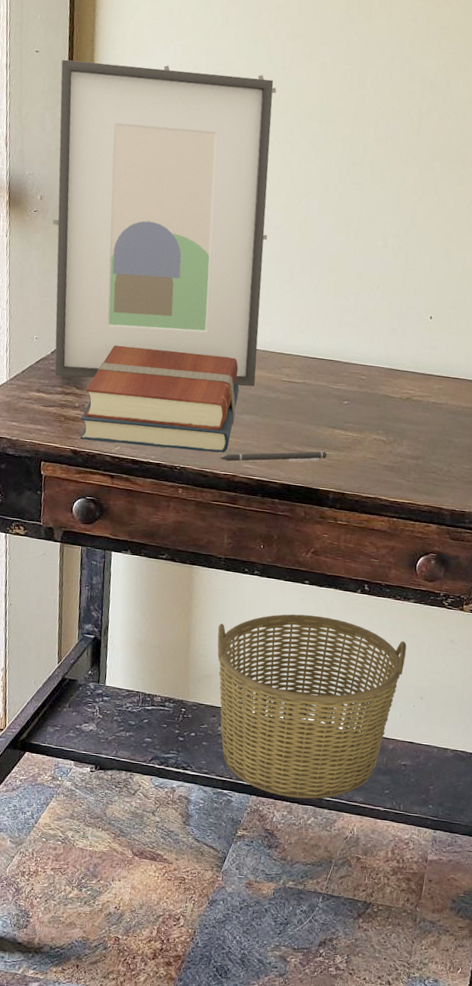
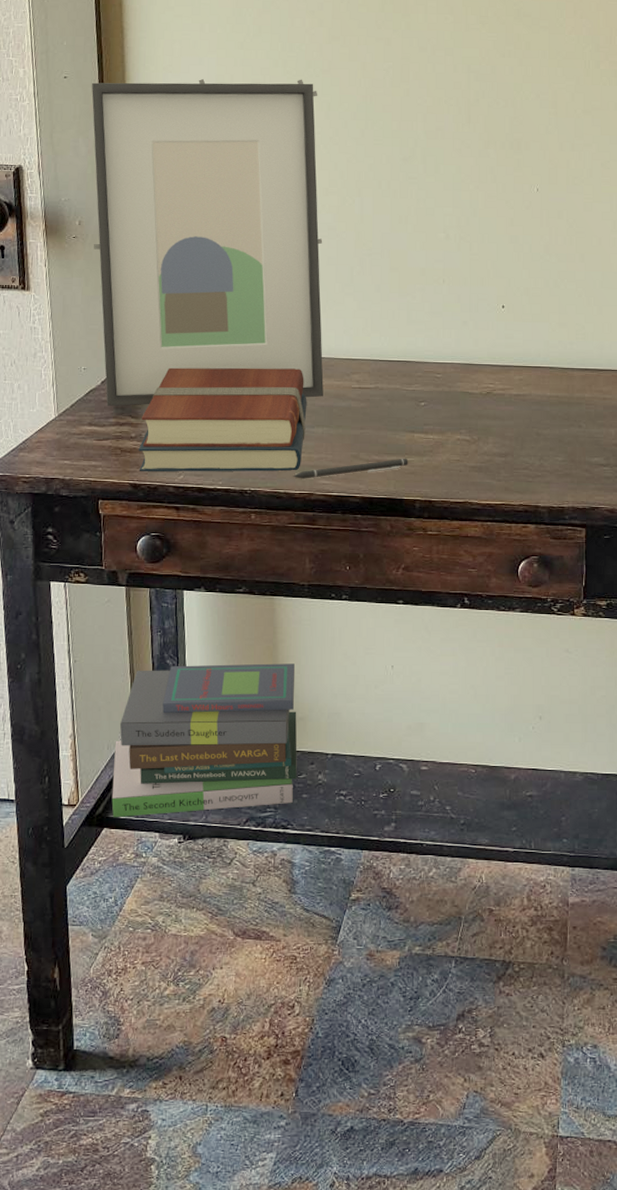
books: none [34,618,206,749] -> present [111,663,297,818]
basket: present [217,614,407,800] -> none [307,637,518,848]

